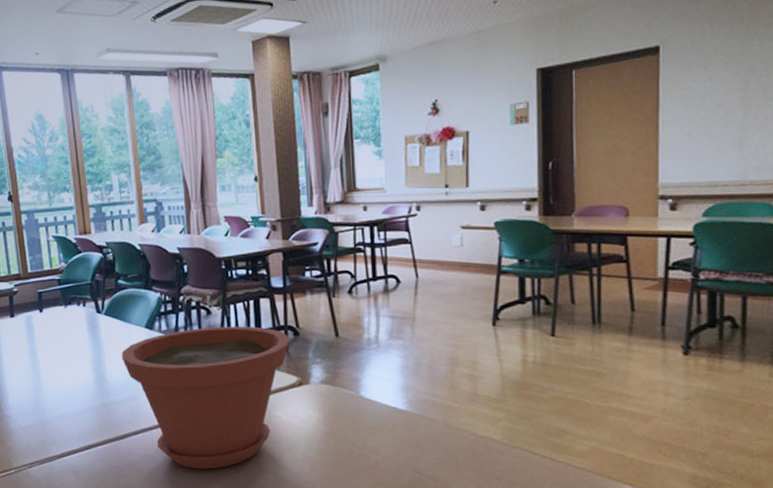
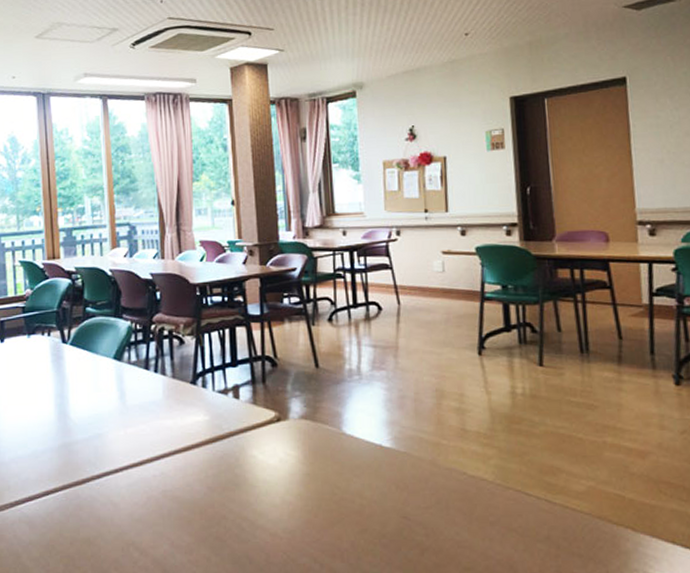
plant pot: present [122,326,290,470] -> none [87,356,267,518]

